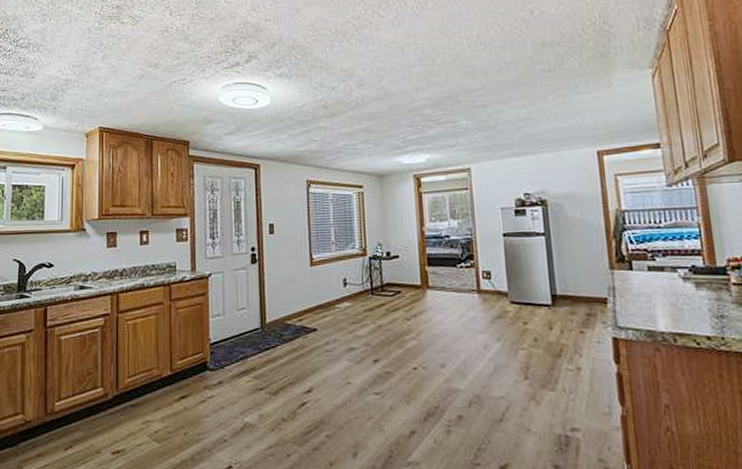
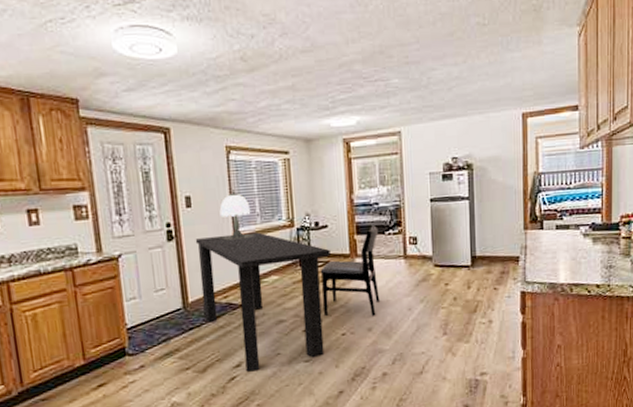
dining table: none [275,259,402,399] -> present [195,232,330,372]
table lamp: none [289,219,328,266] -> present [210,189,253,241]
chair: none [391,256,453,352] -> present [320,224,380,316]

